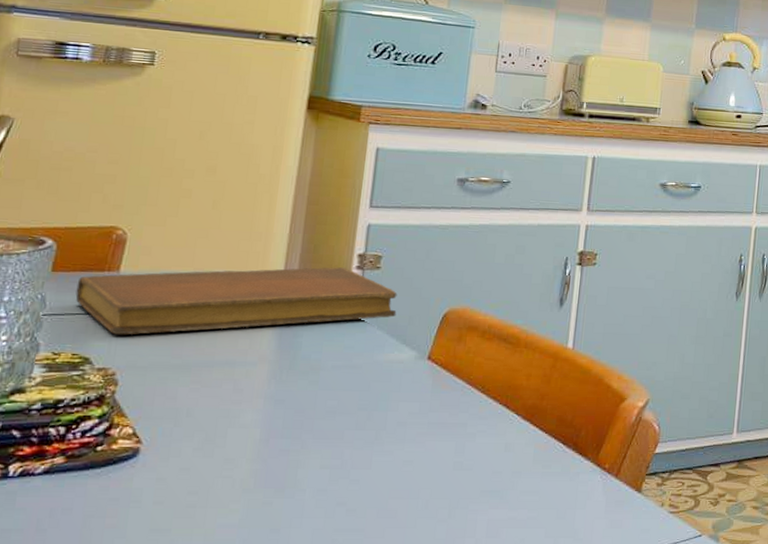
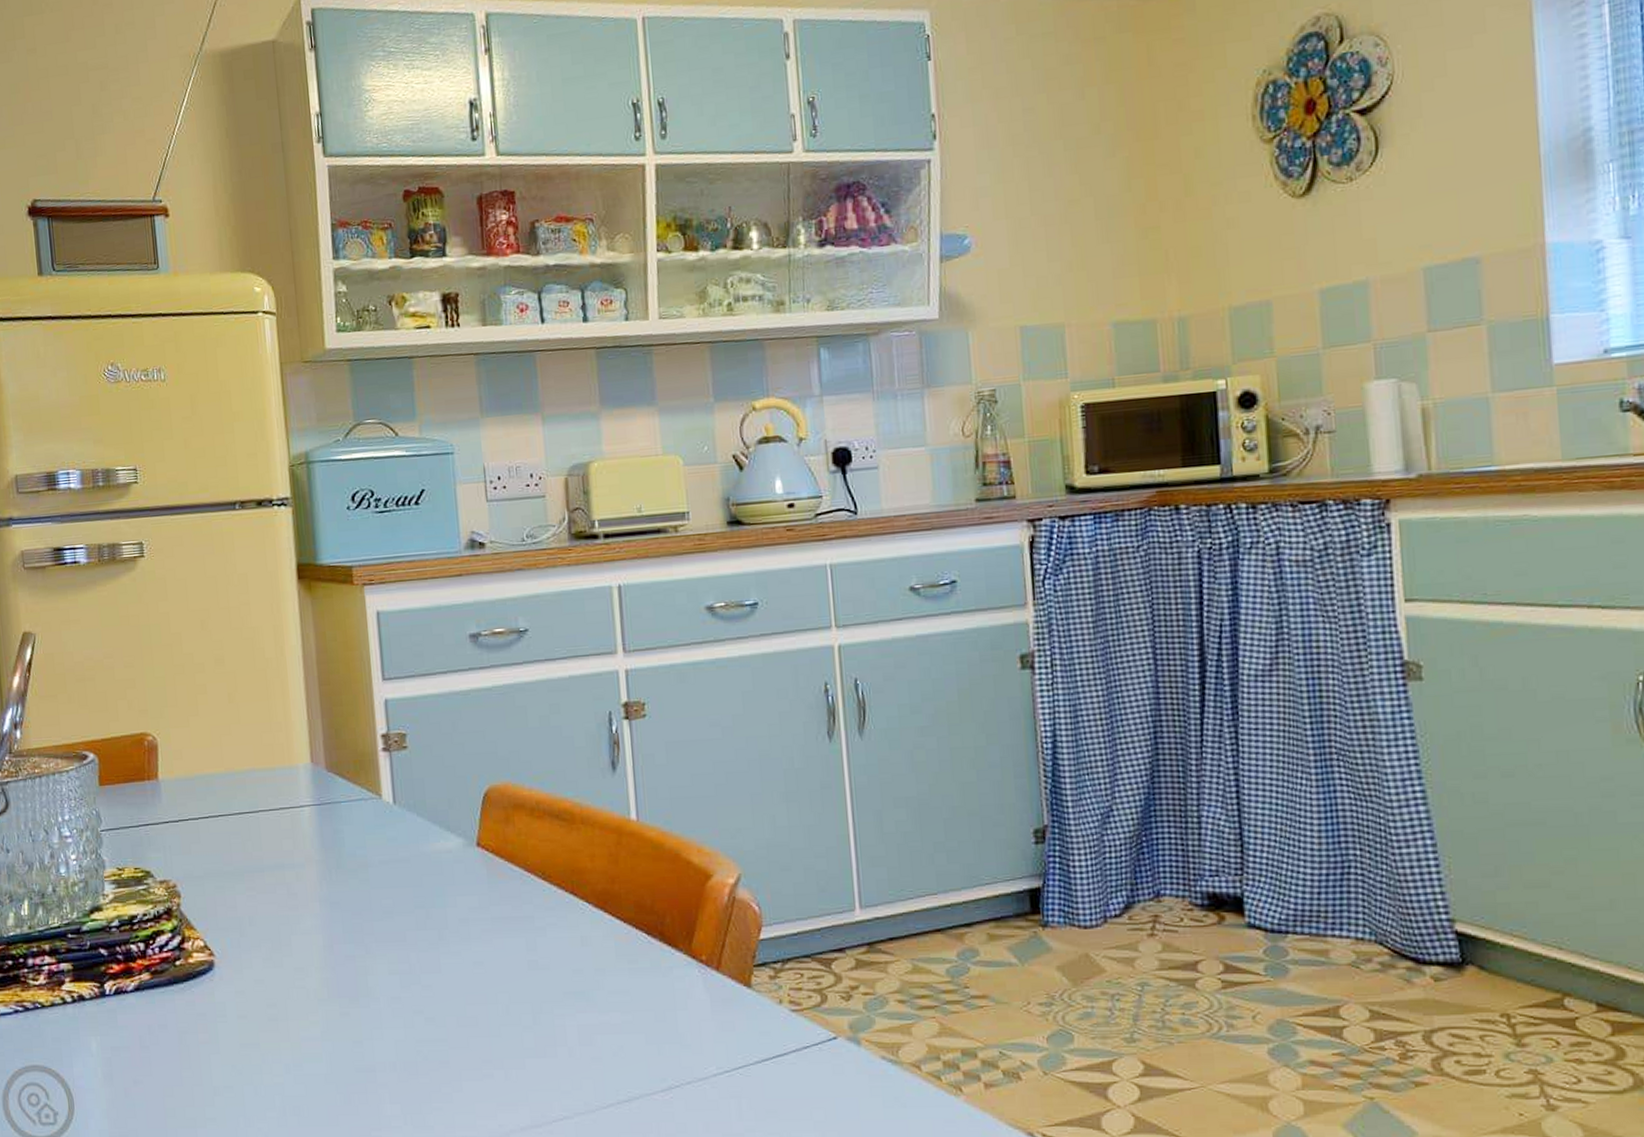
notebook: present [75,267,397,335] -> none [123,751,434,845]

